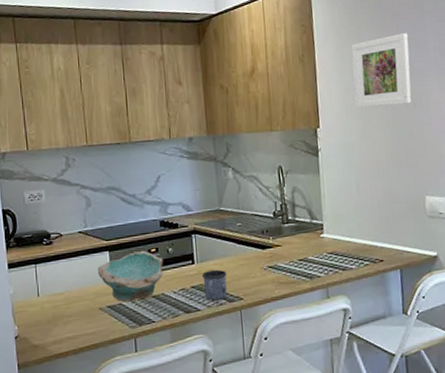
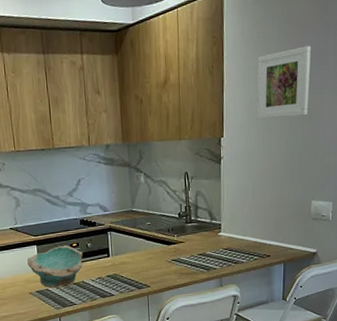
mug: present [202,269,227,300] -> none [116,262,137,287]

